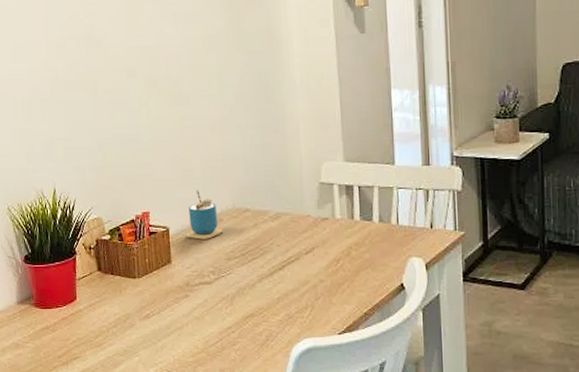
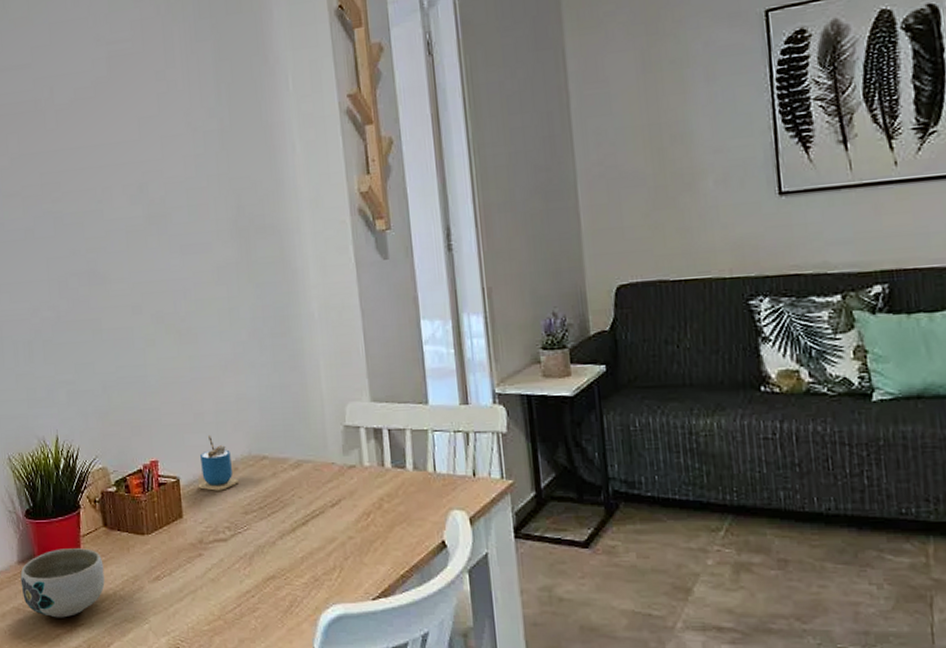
bowl: none [19,290,99,352] -> present [20,548,105,618]

